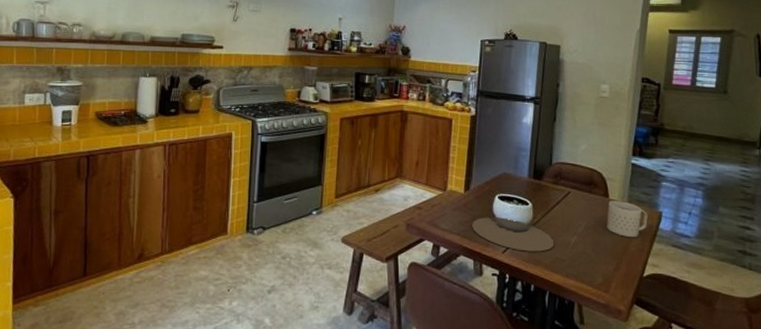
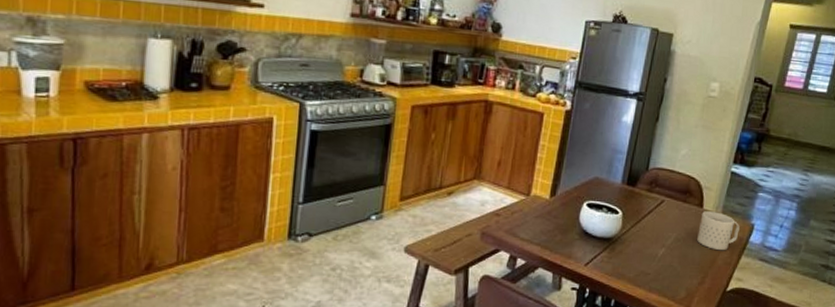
placemat: present [472,217,554,252] -> none [554,226,641,265]

